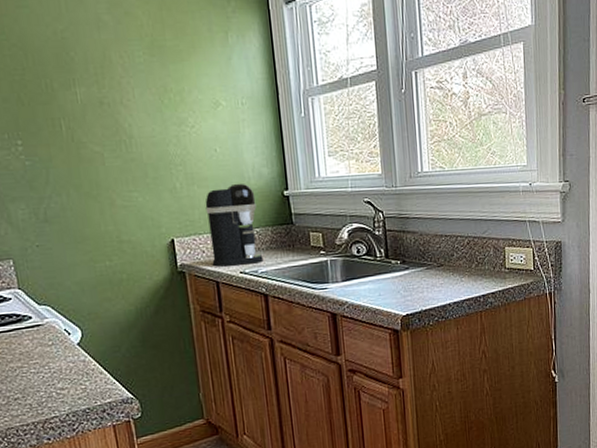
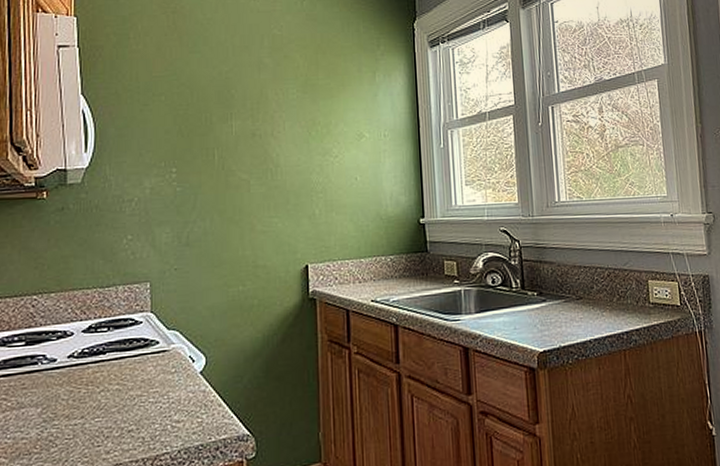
coffee maker: present [205,183,264,267] -> none [342,210,396,295]

